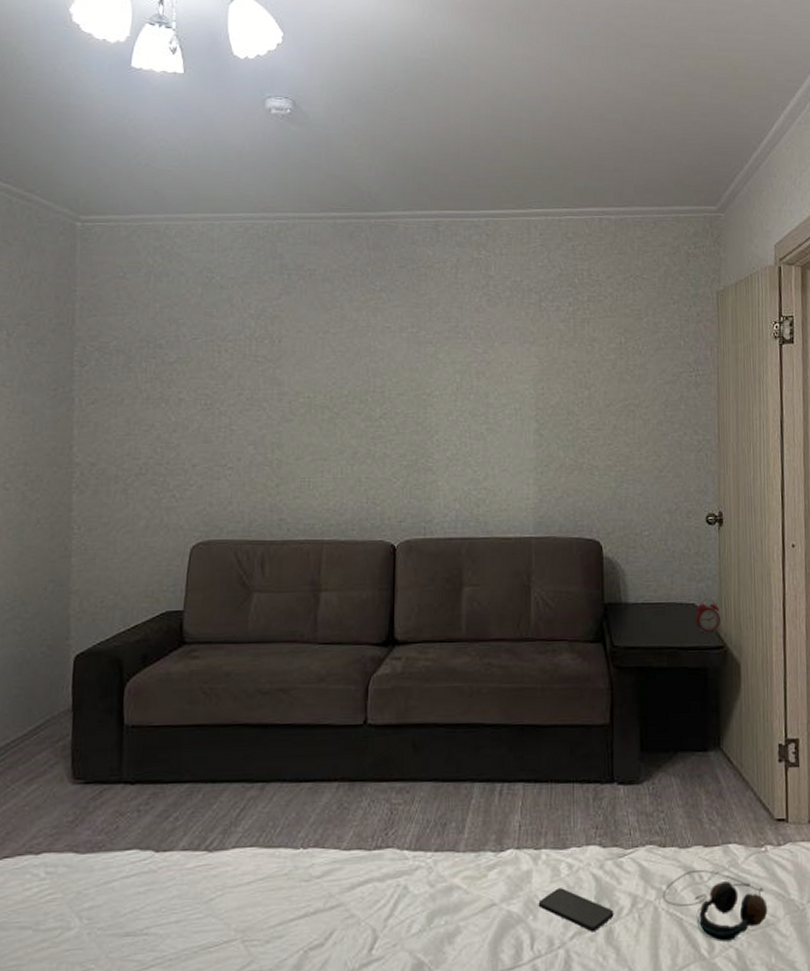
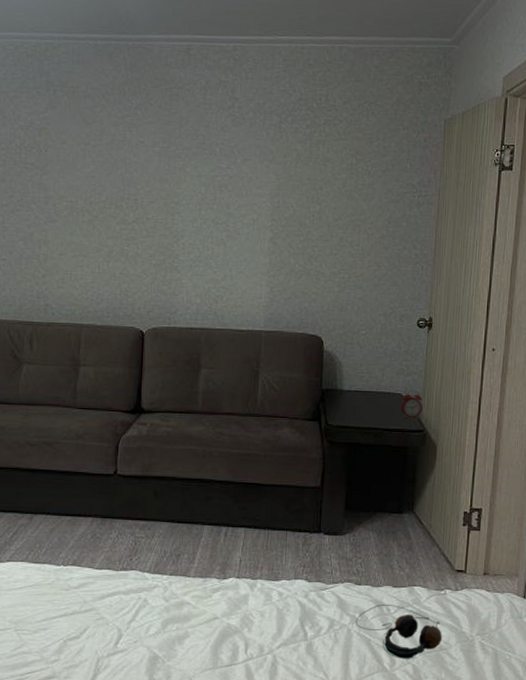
smartphone: present [538,888,614,931] -> none [253,610,315,643]

